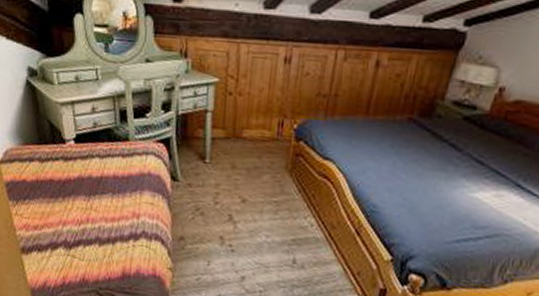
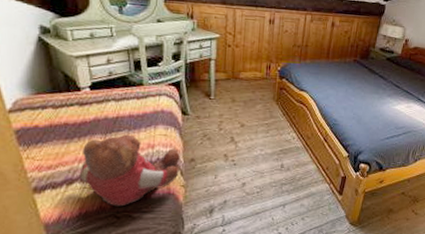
teddy bear: none [63,198,168,282] -> present [79,134,180,207]

